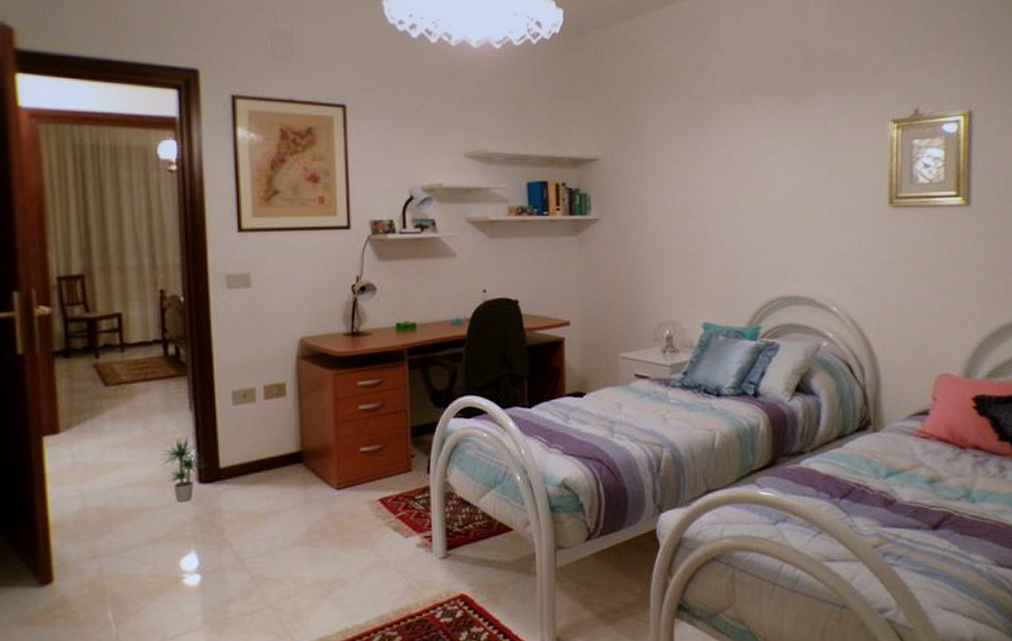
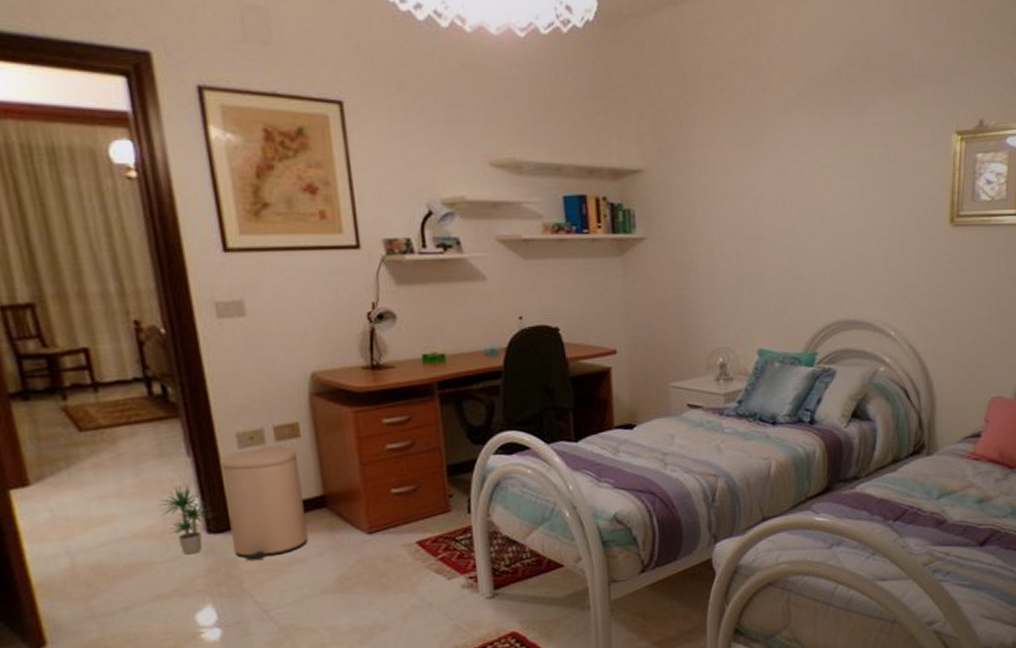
pedal bin: none [216,403,284,510] -> present [219,445,308,561]

